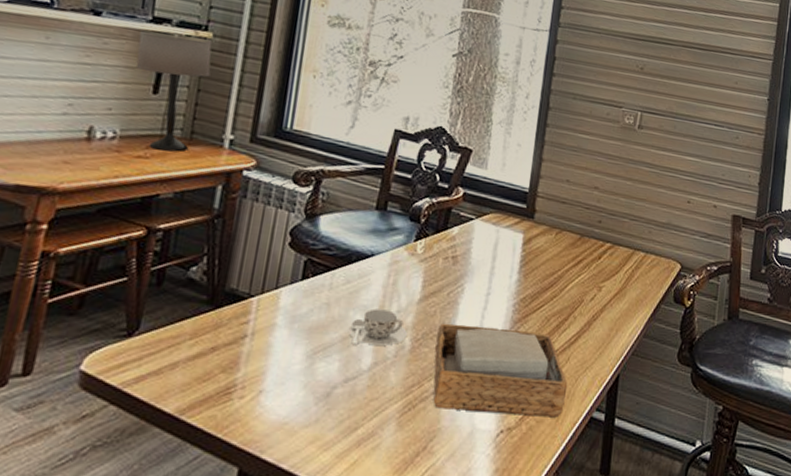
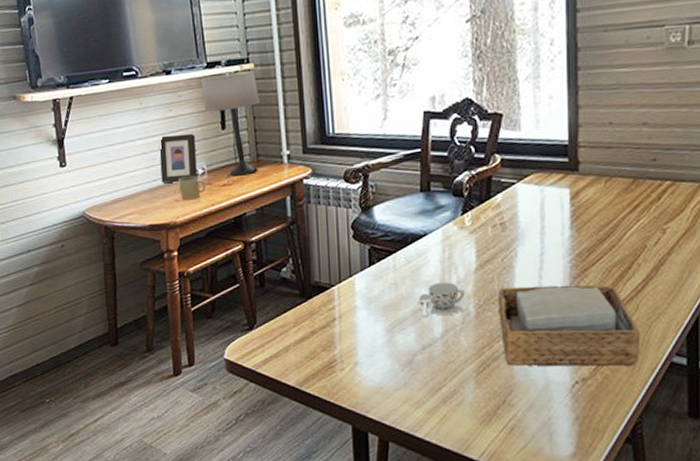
picture frame: none [49,83,114,142] -> present [160,133,197,184]
mug: none [72,136,113,167] -> present [179,175,206,201]

